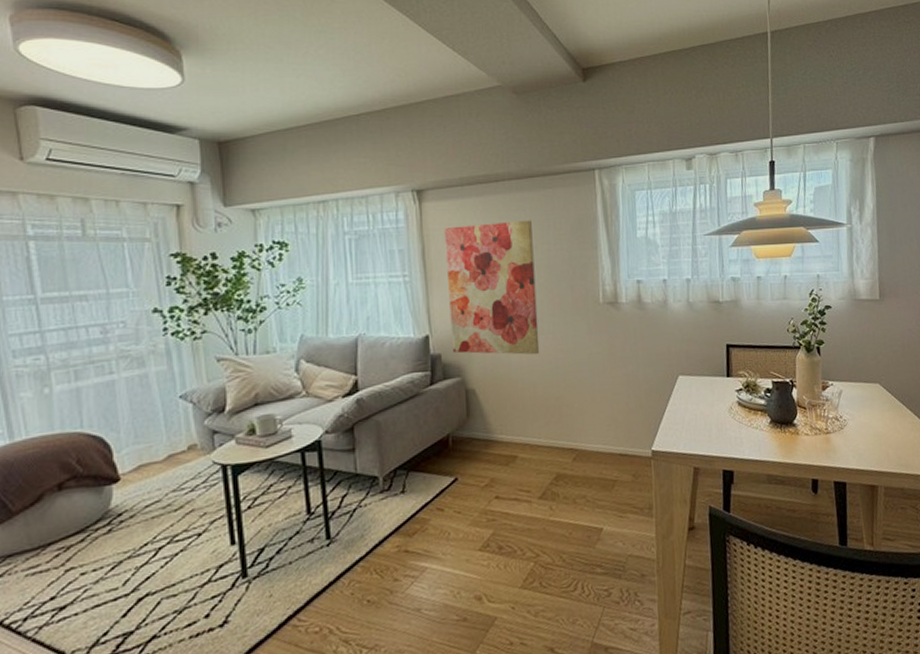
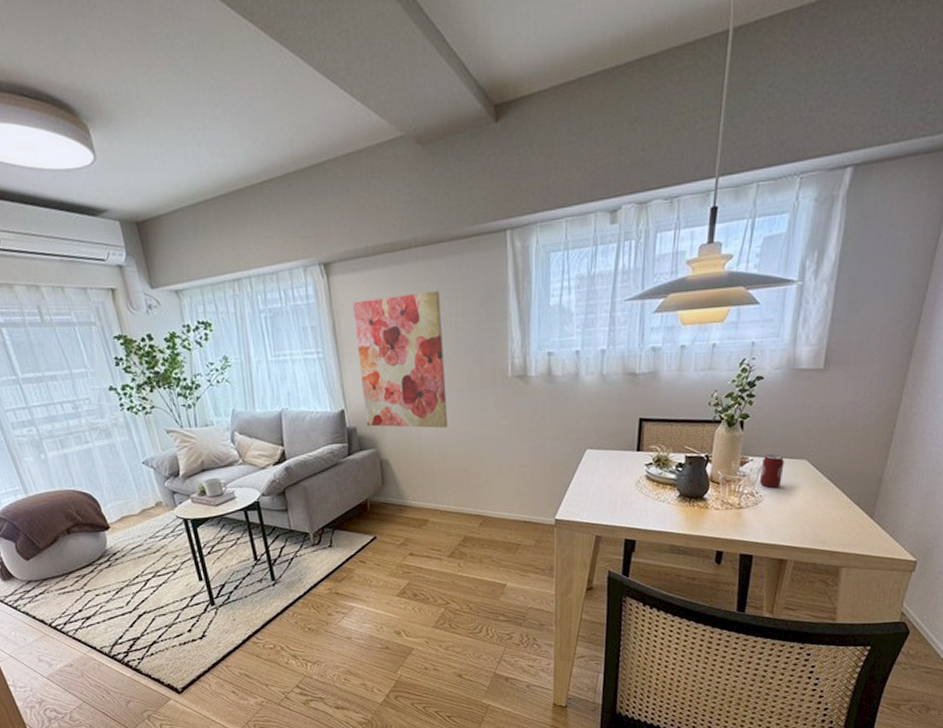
beverage can: none [841,378,861,412] -> present [759,454,784,488]

